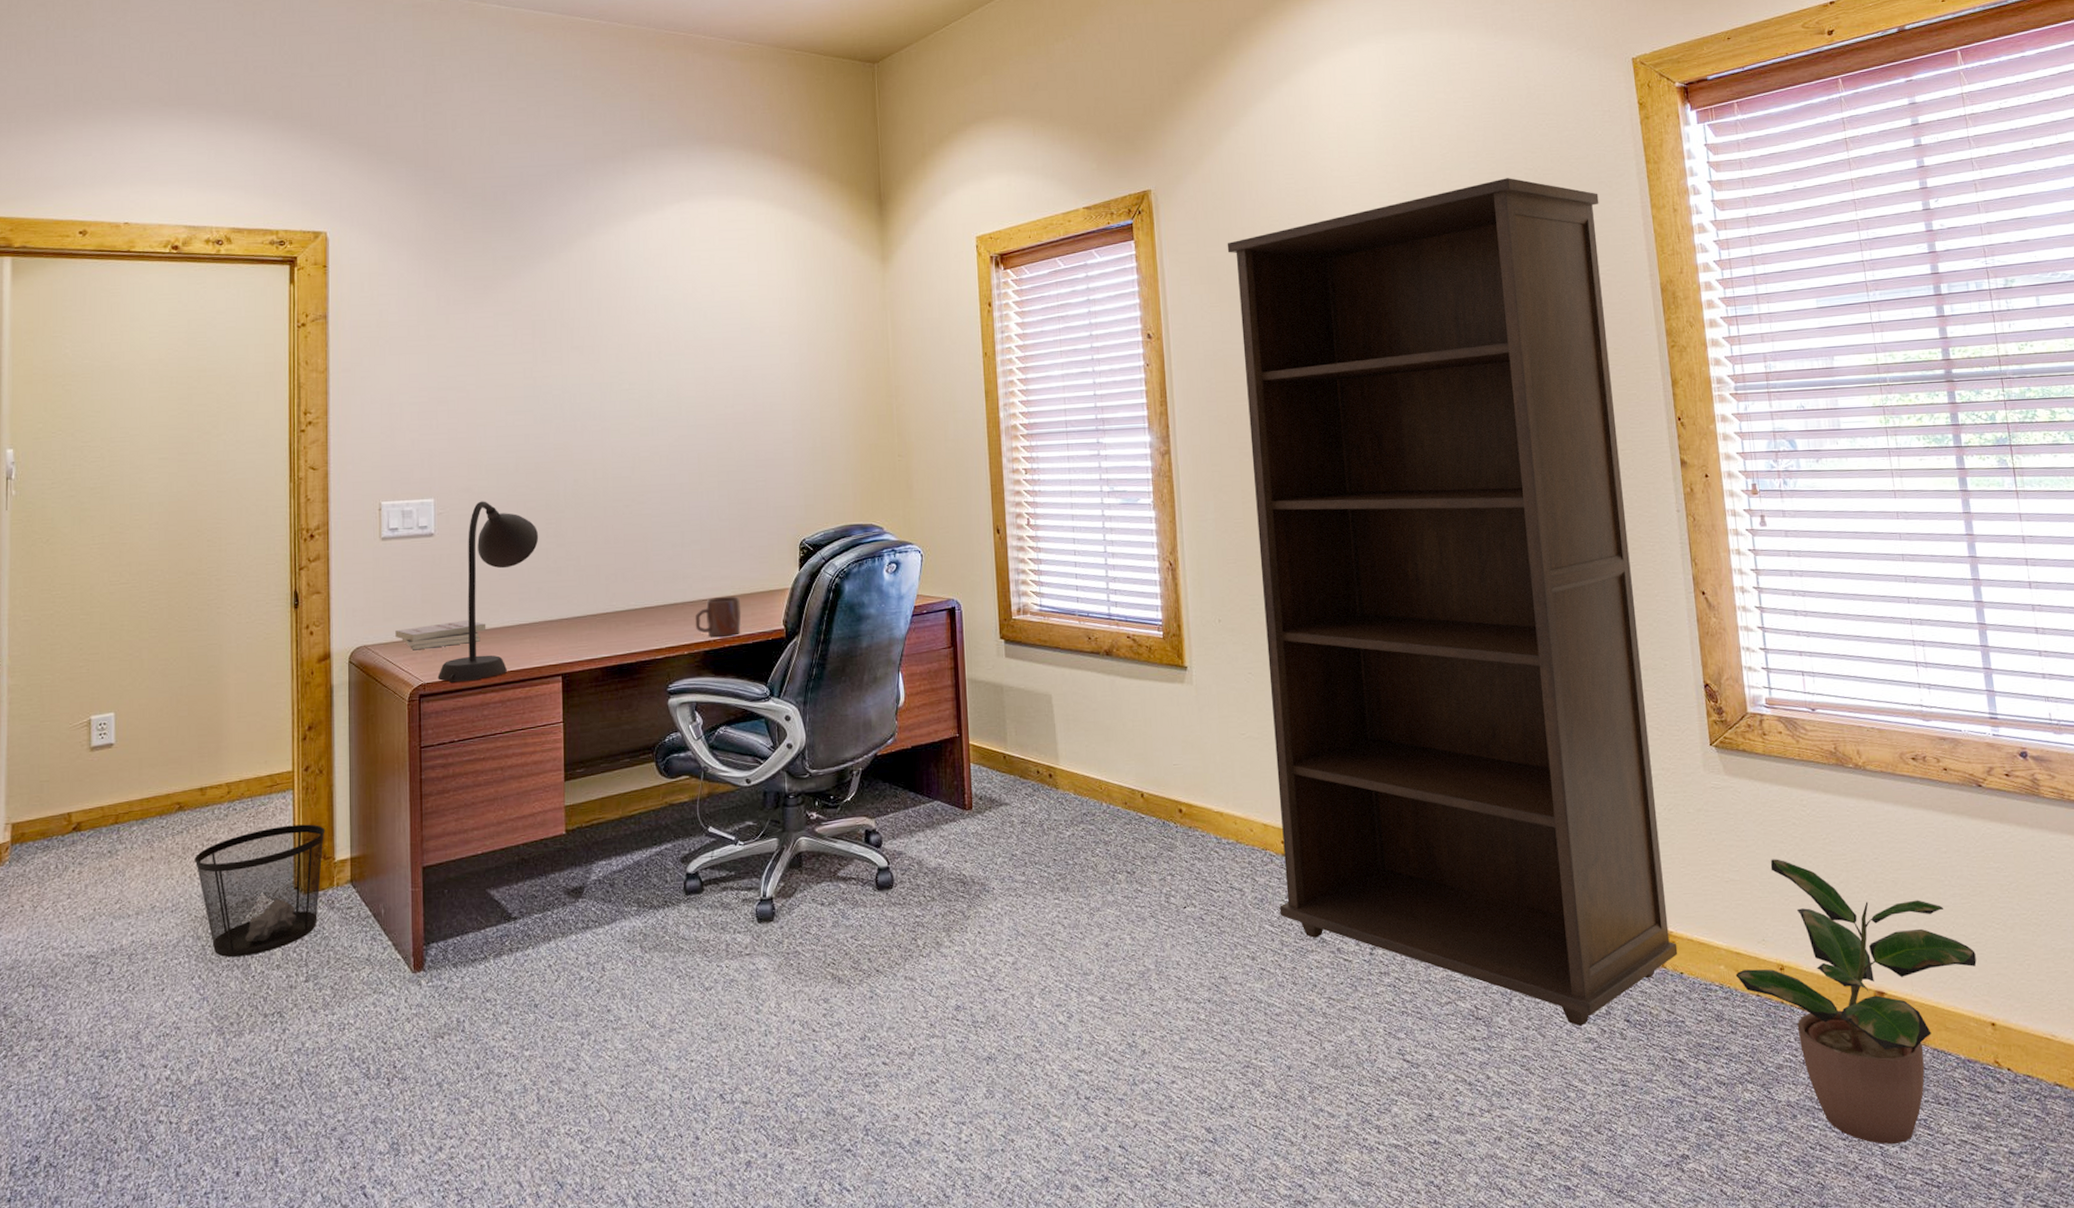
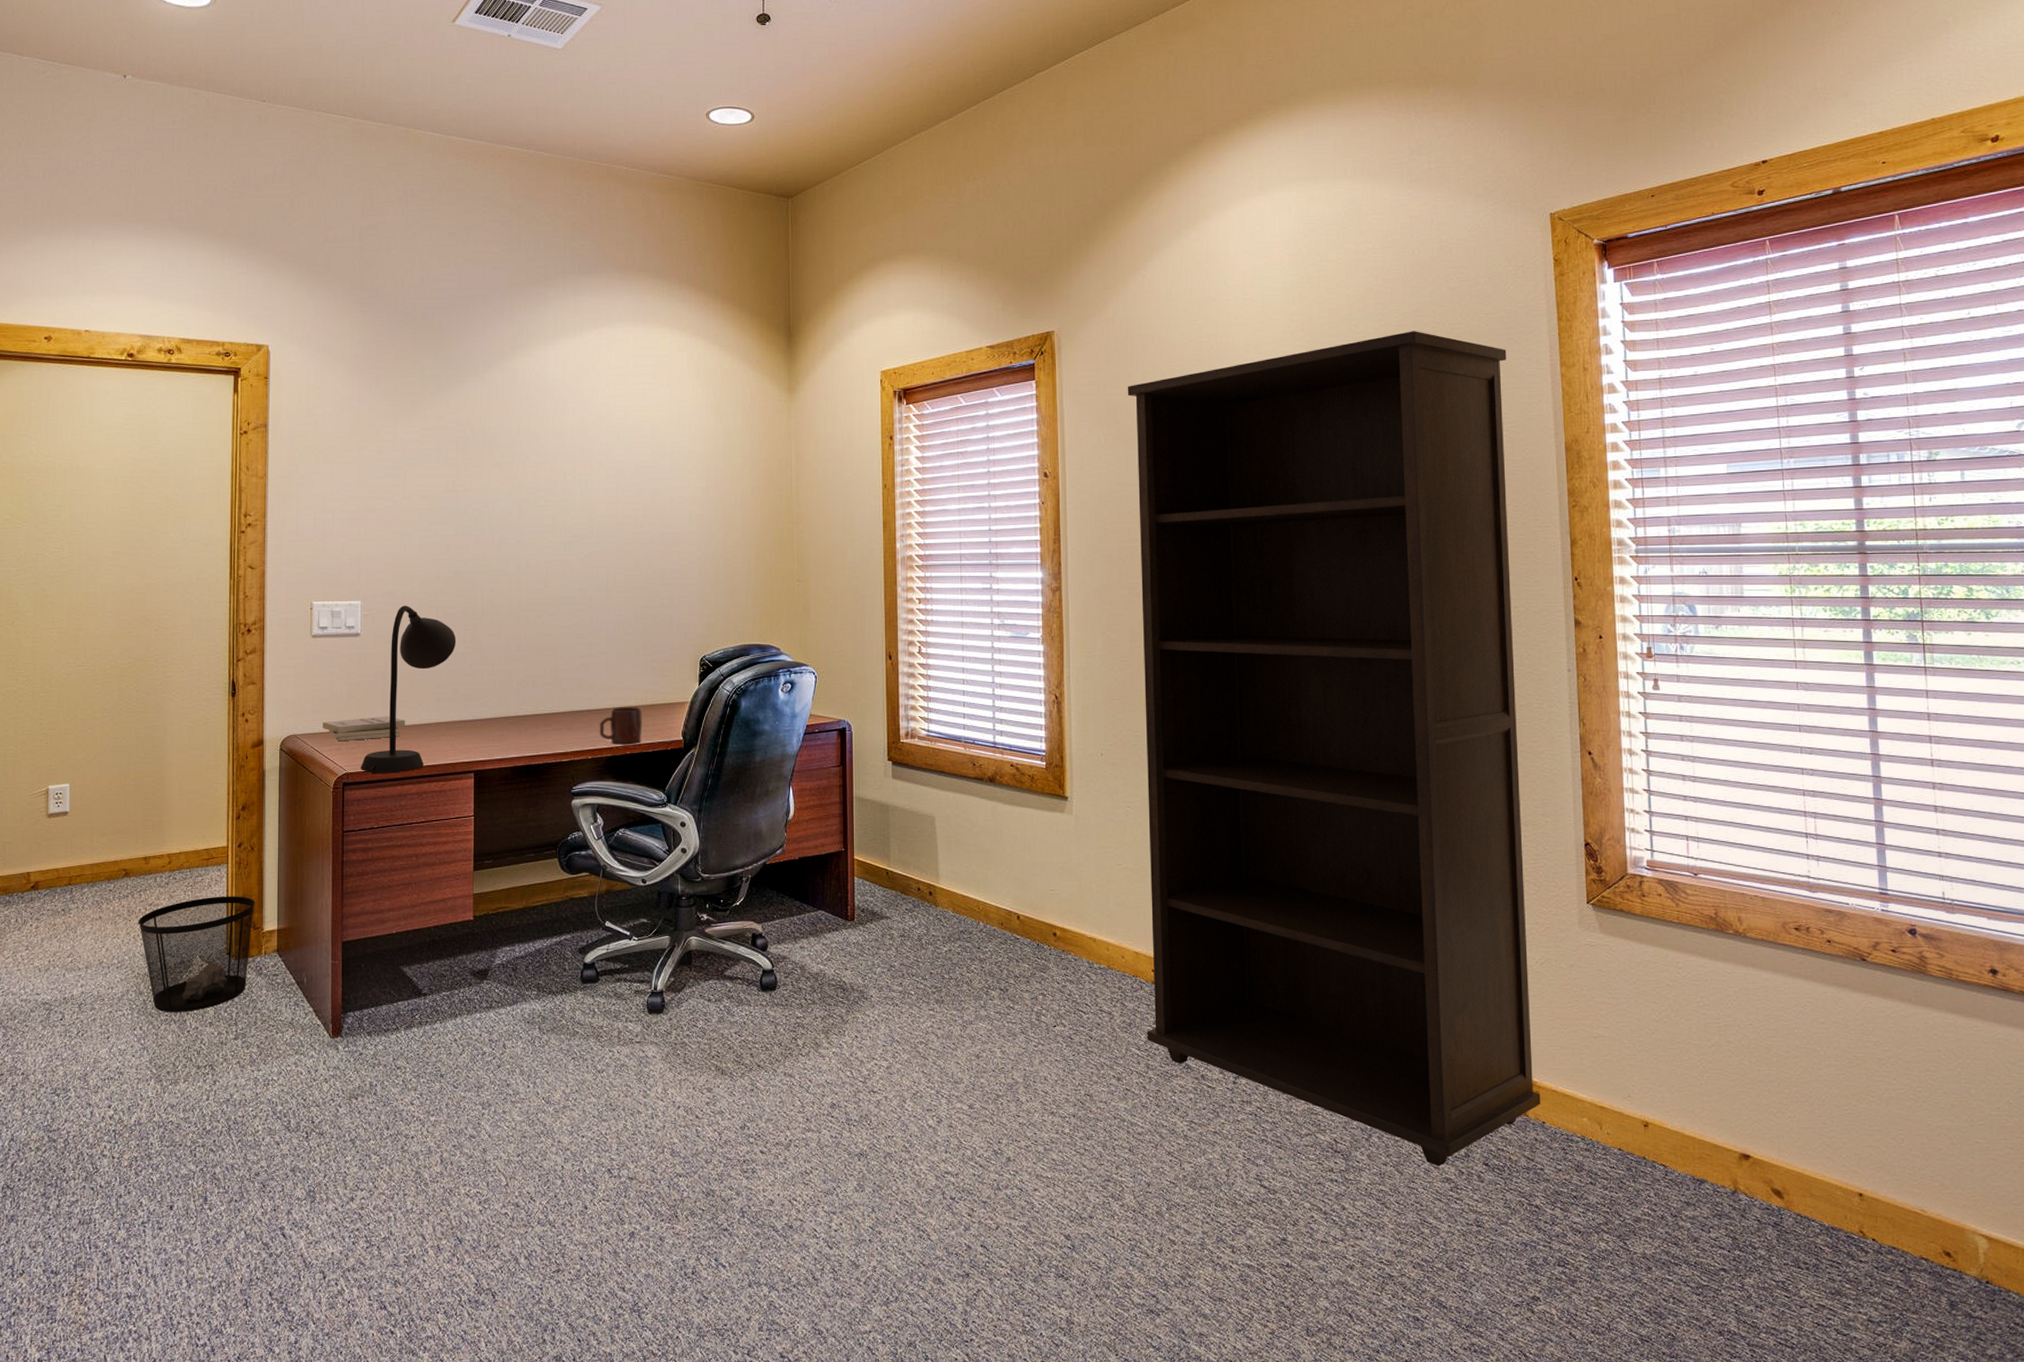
potted plant: present [1735,859,1977,1145] -> none [1598,1018,1848,1304]

